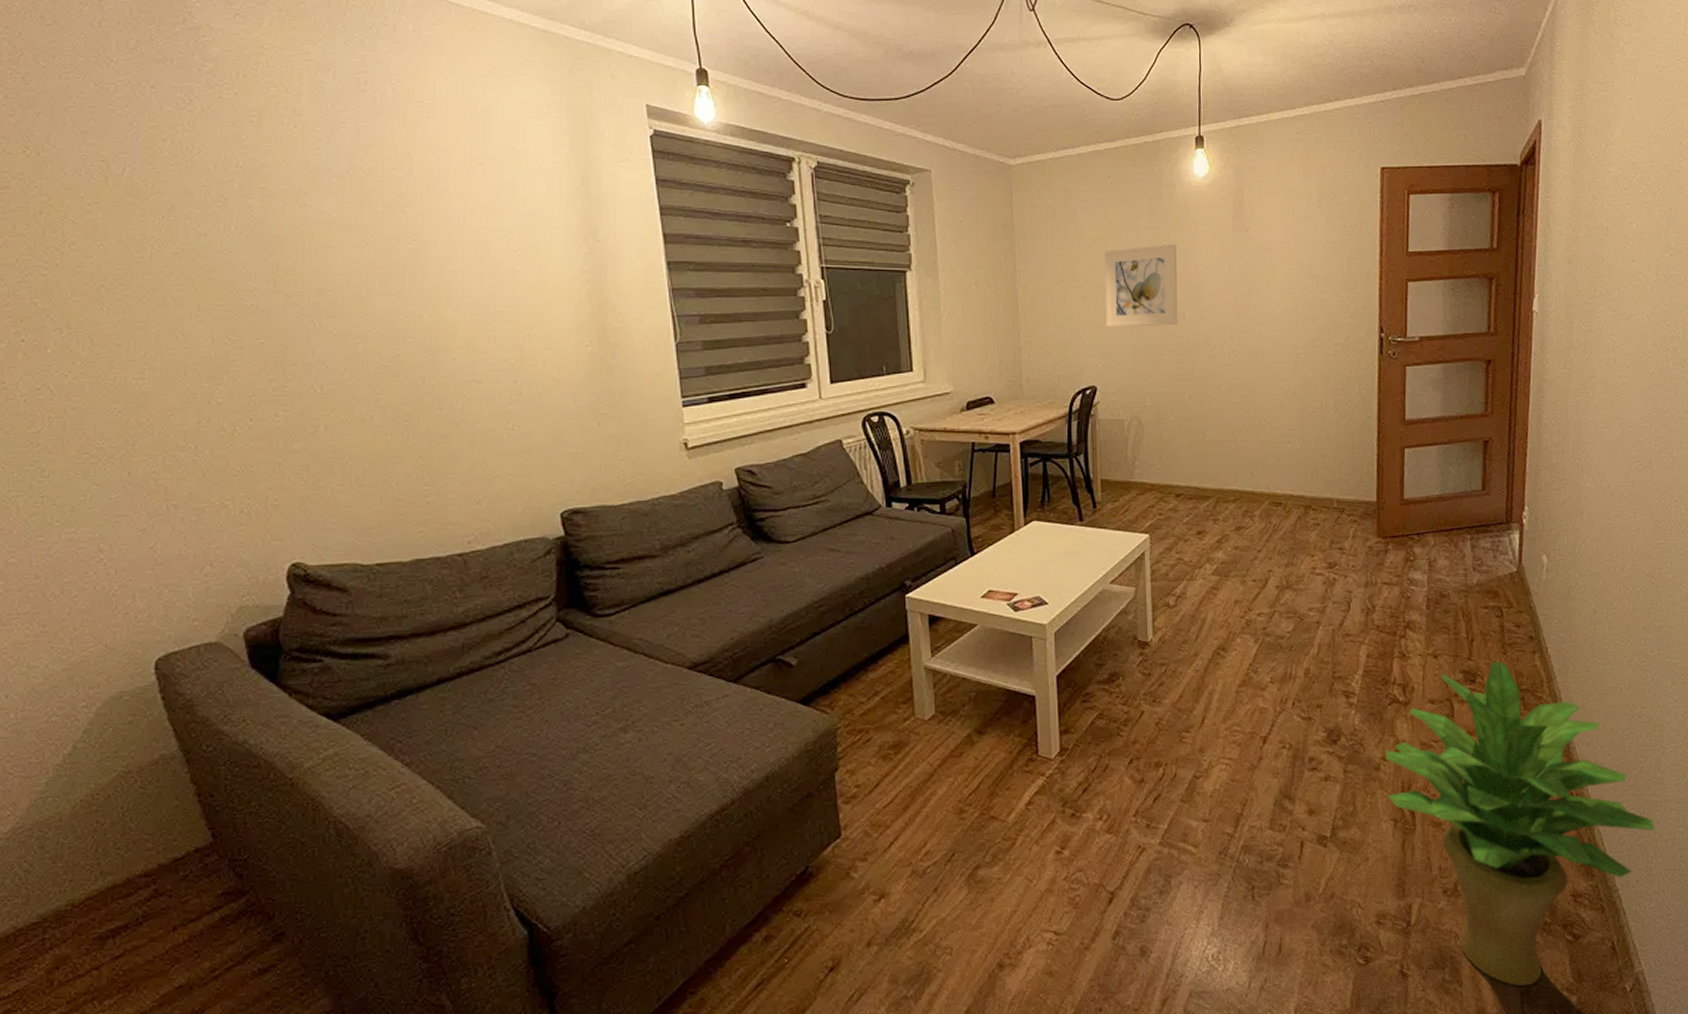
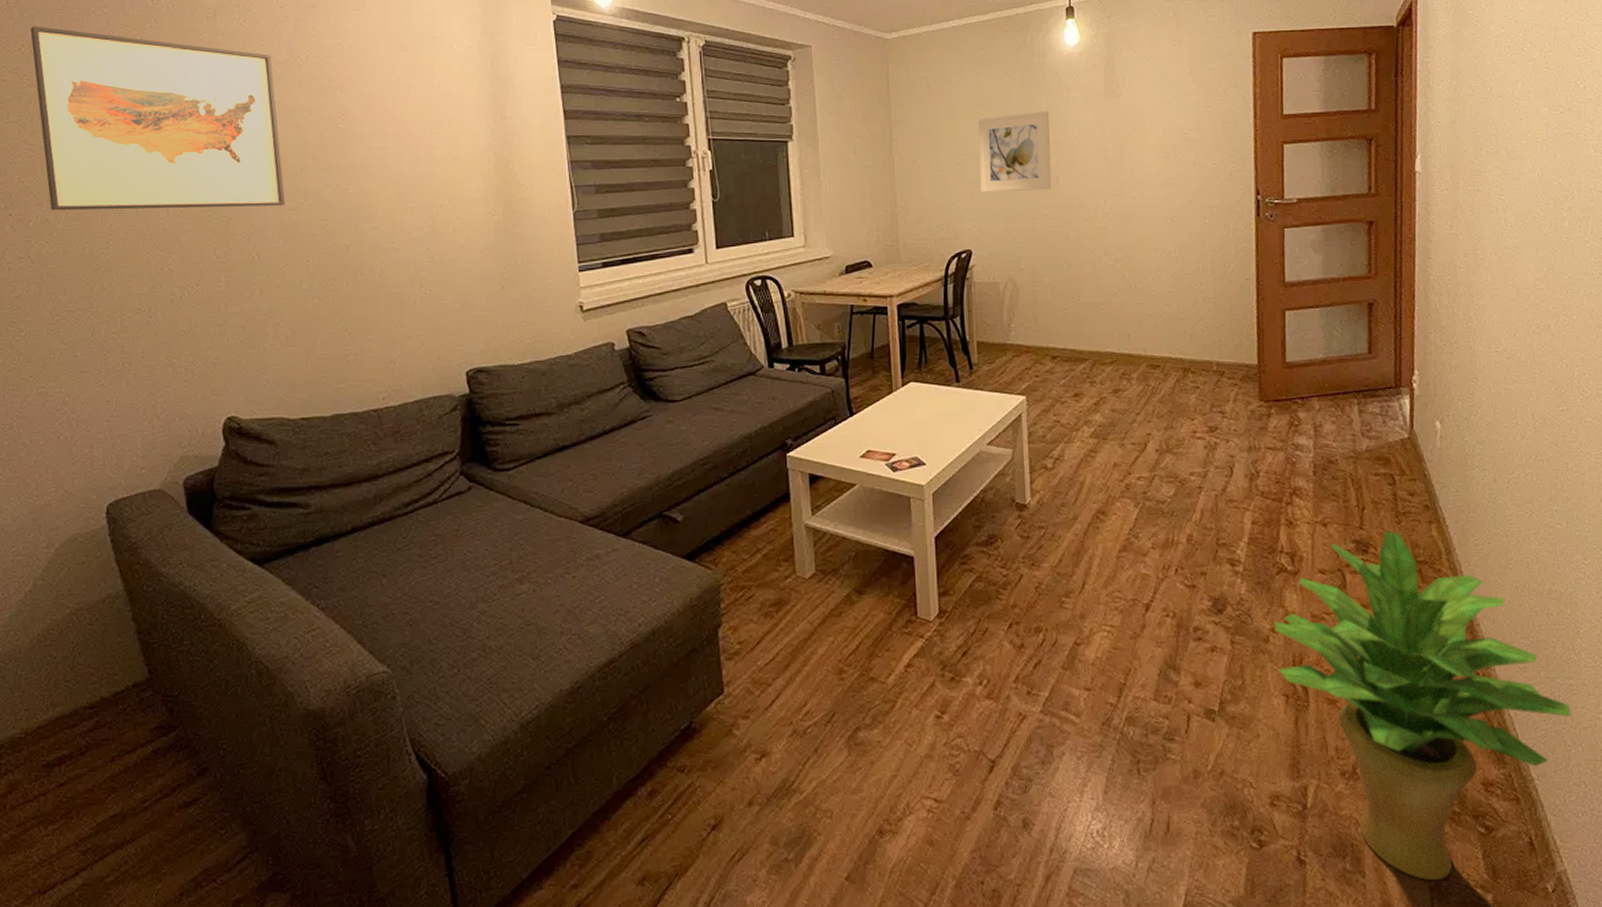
wall art: none [35,125,351,337] -> present [30,26,286,211]

